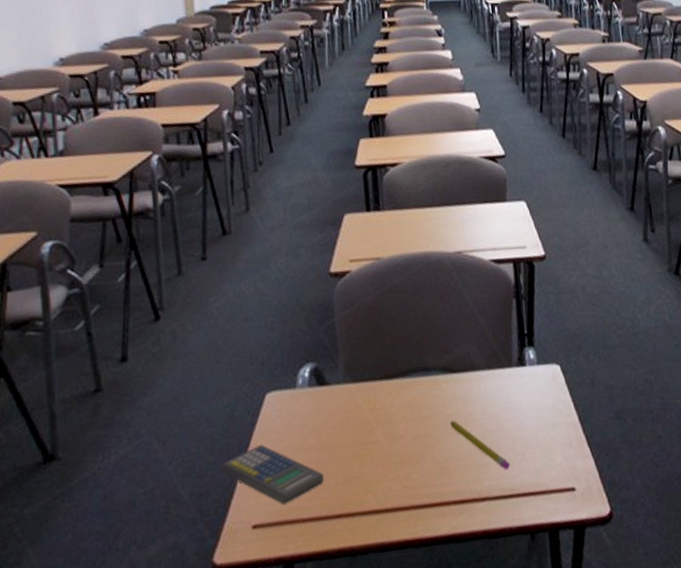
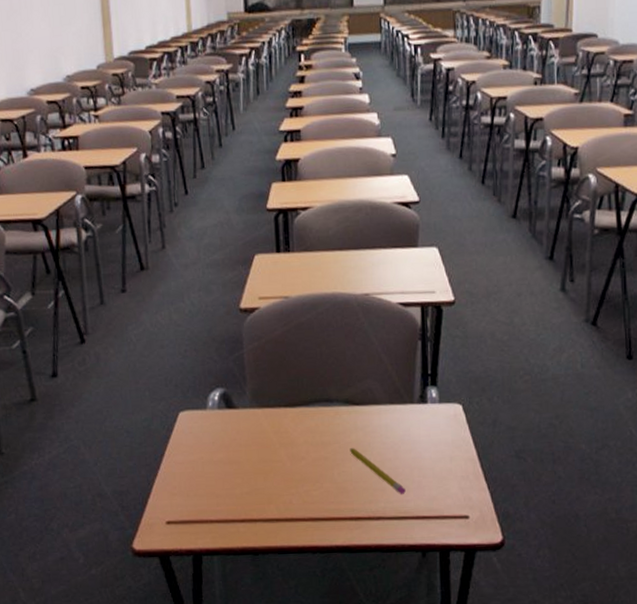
calculator: present [221,444,324,504] -> none [139,455,230,506]

